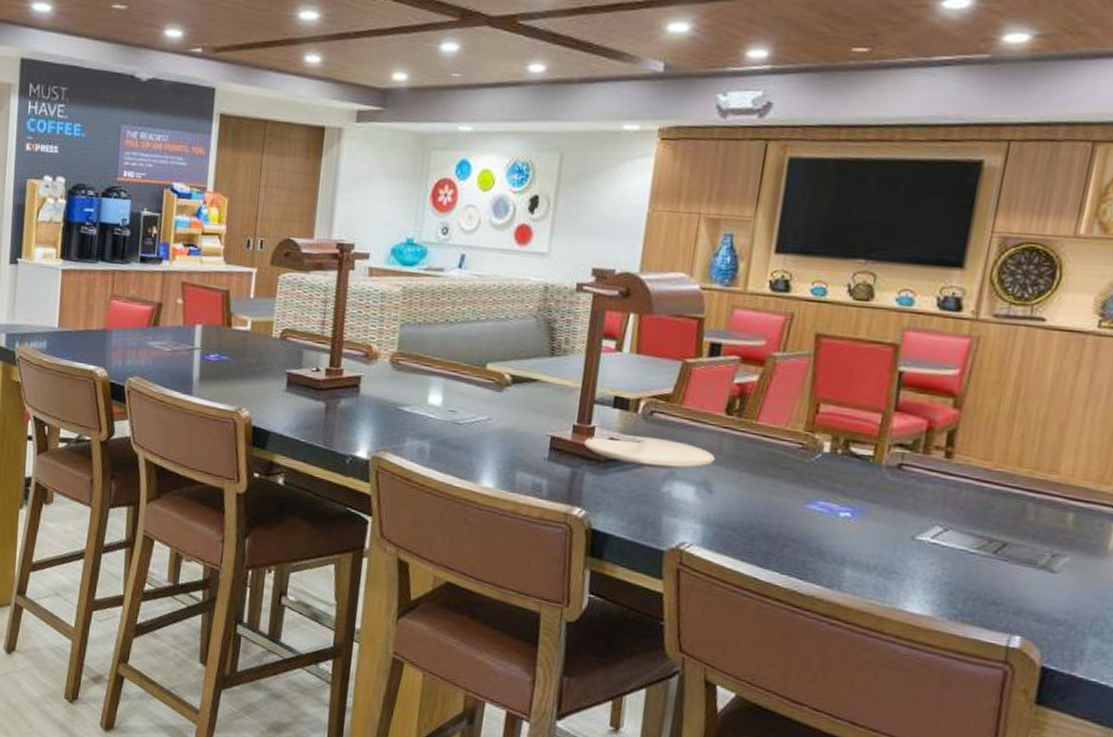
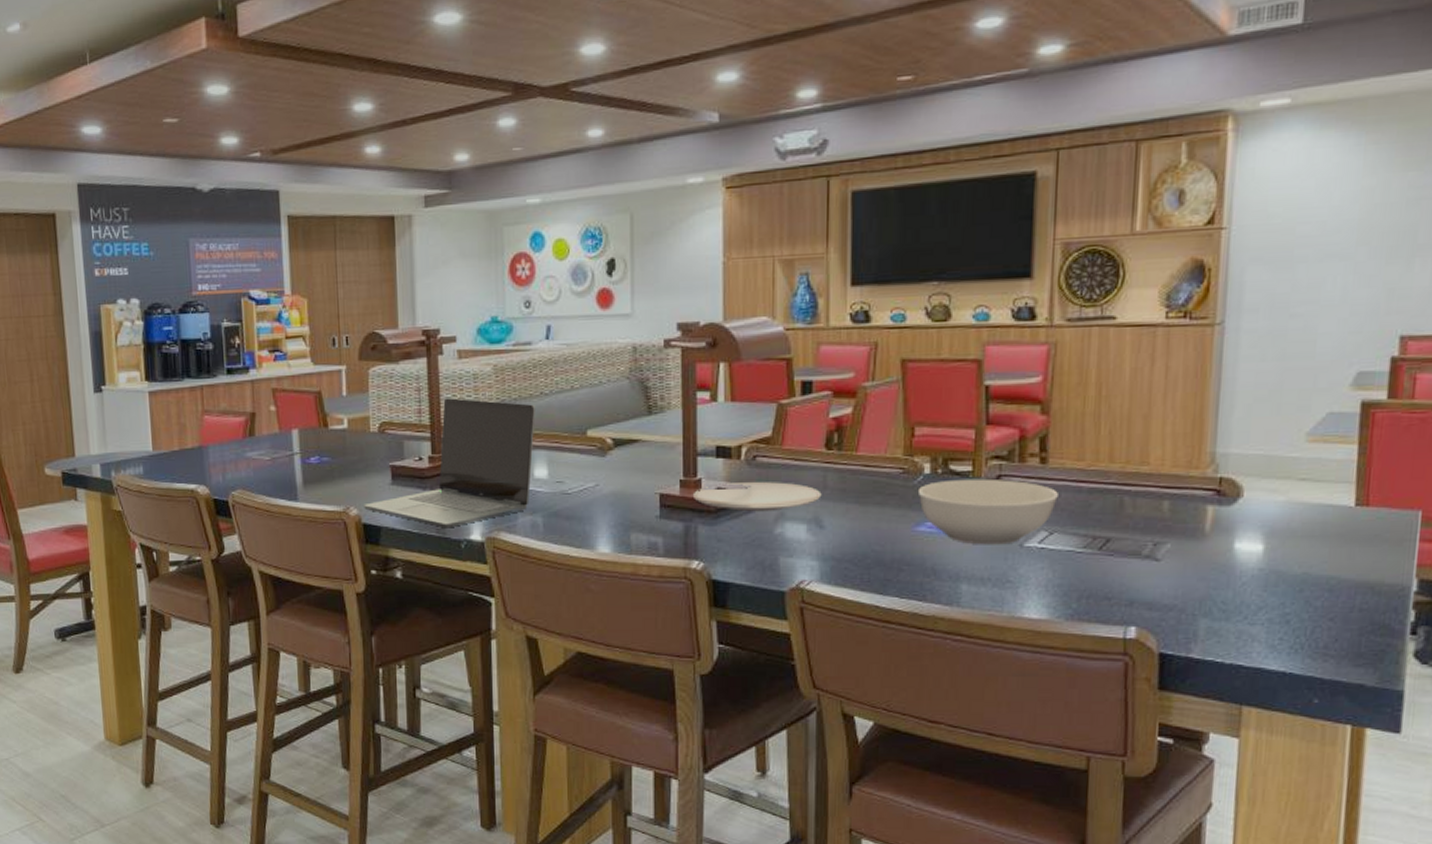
laptop: none [255,313,439,442] -> present [364,398,535,528]
bowl: none [813,461,961,535] -> present [917,478,1060,545]

